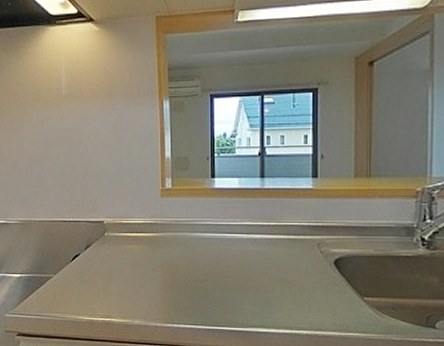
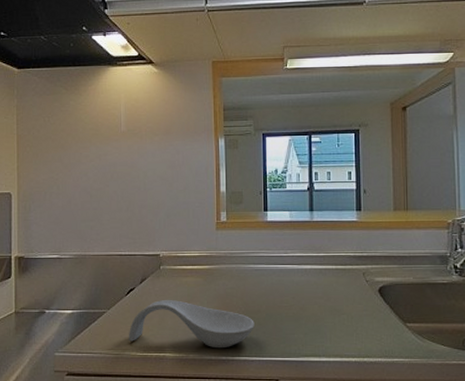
spoon rest: none [74,266,201,316] -> present [128,299,255,349]

